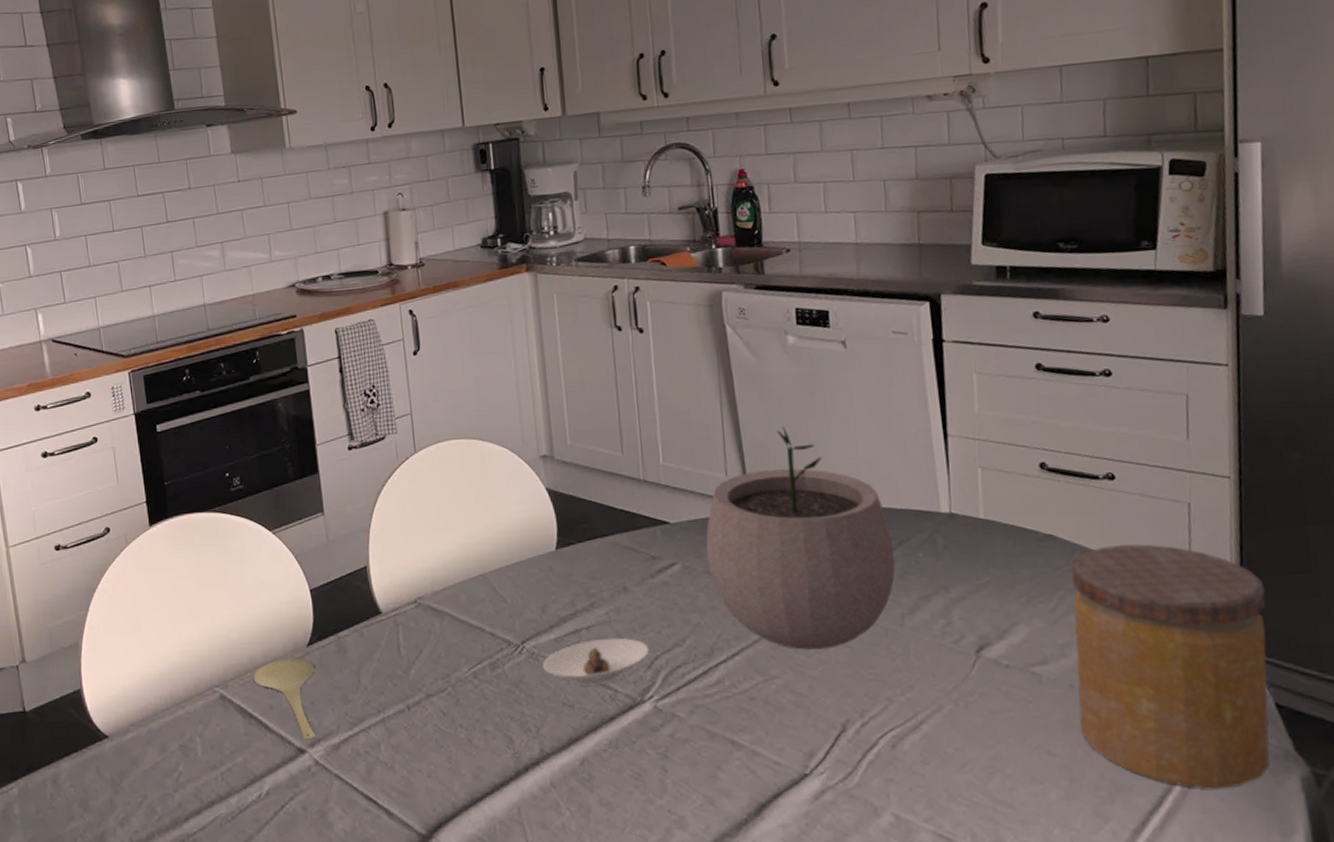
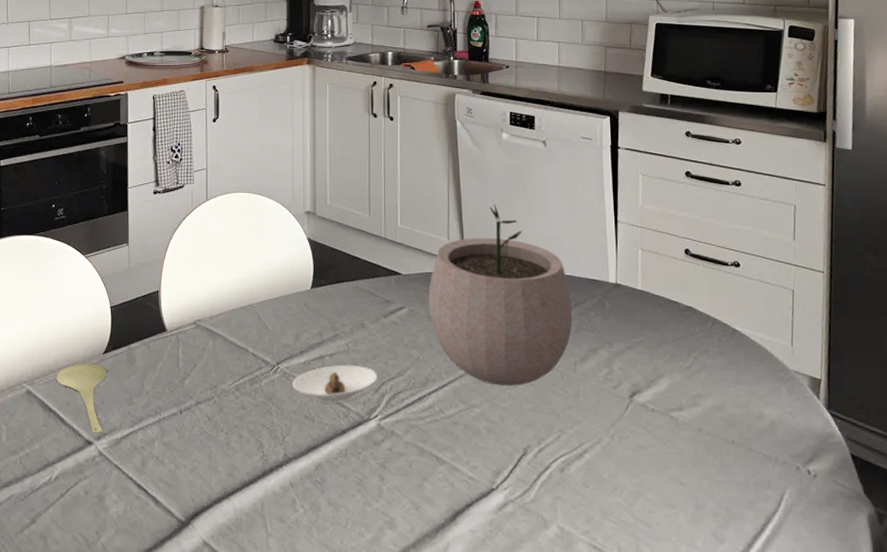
jar: present [1071,544,1270,789] -> none [704,319,846,521]

